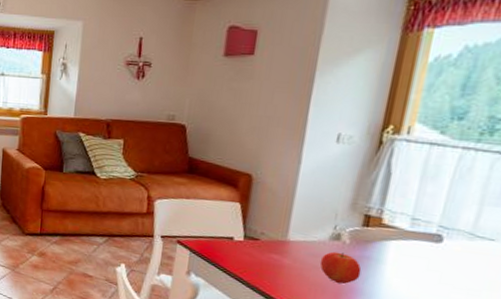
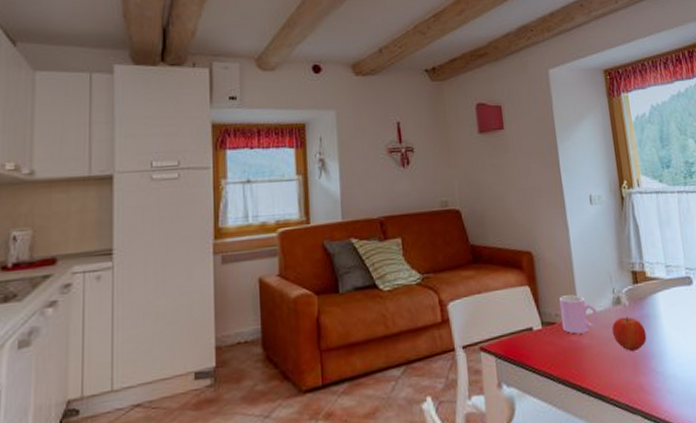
cup: none [265,219,310,256] -> present [558,294,599,334]

